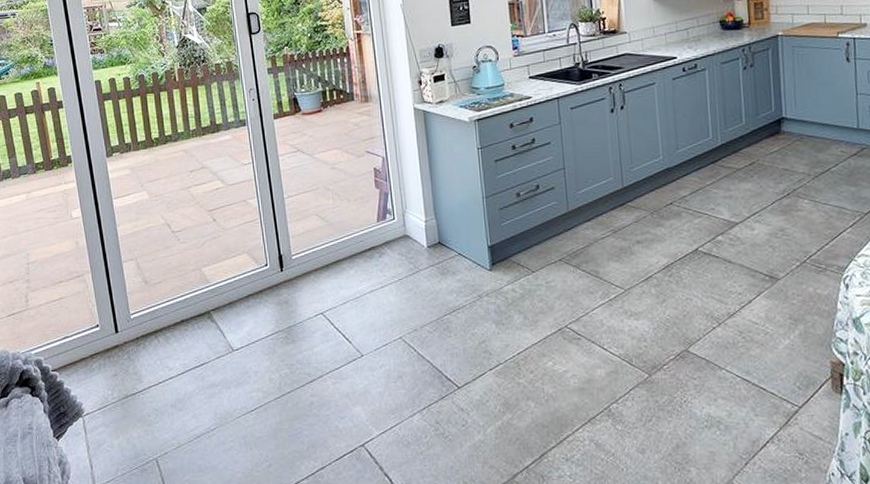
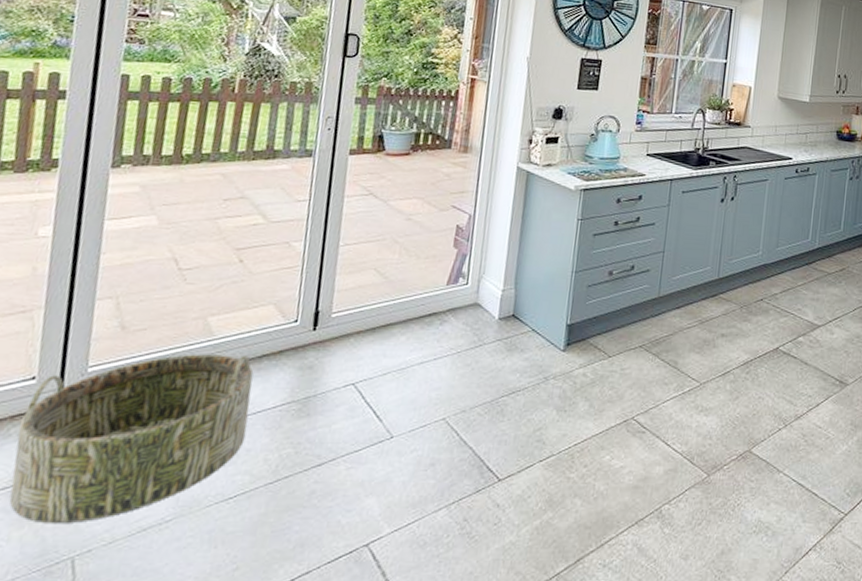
basket: none [97,297,252,434] -> present [9,354,254,524]

